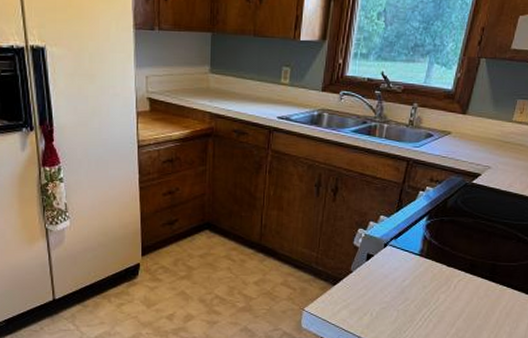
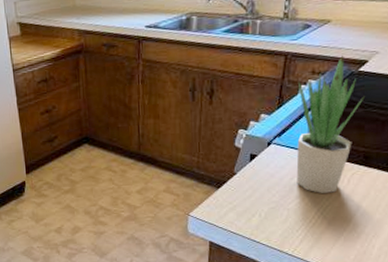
potted plant: none [408,166,475,298] -> present [296,54,365,194]

